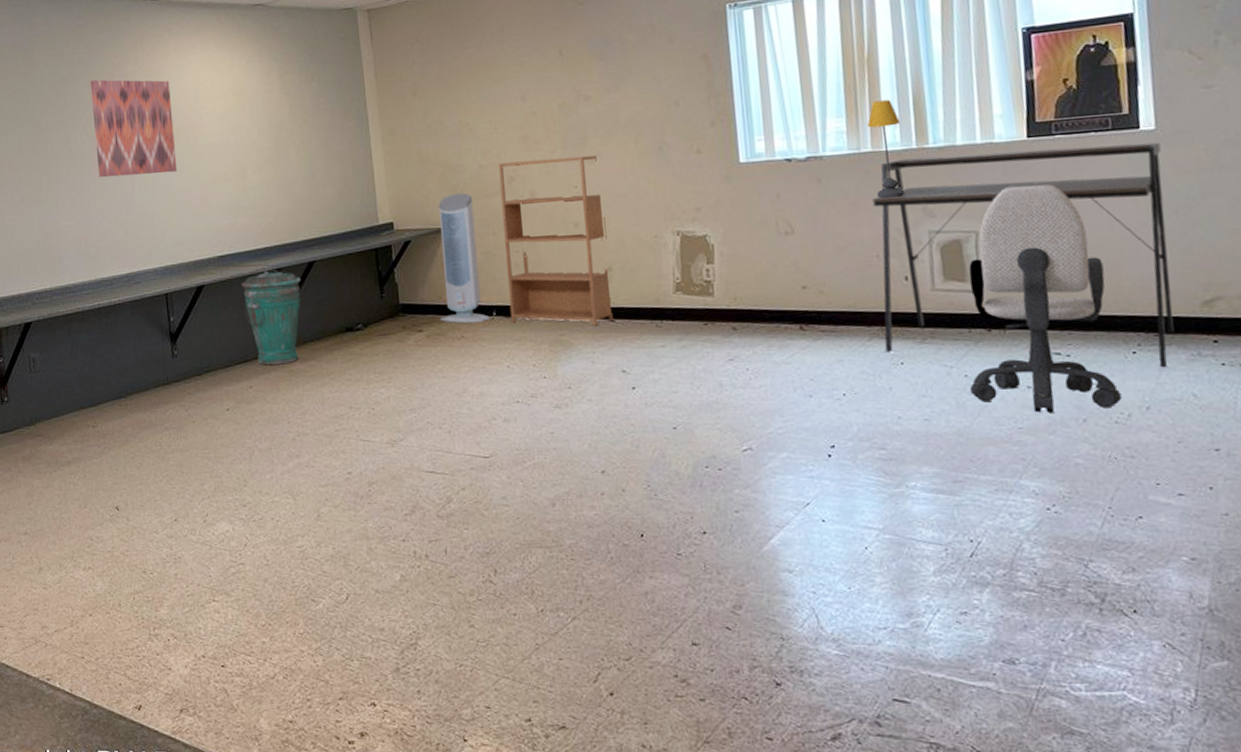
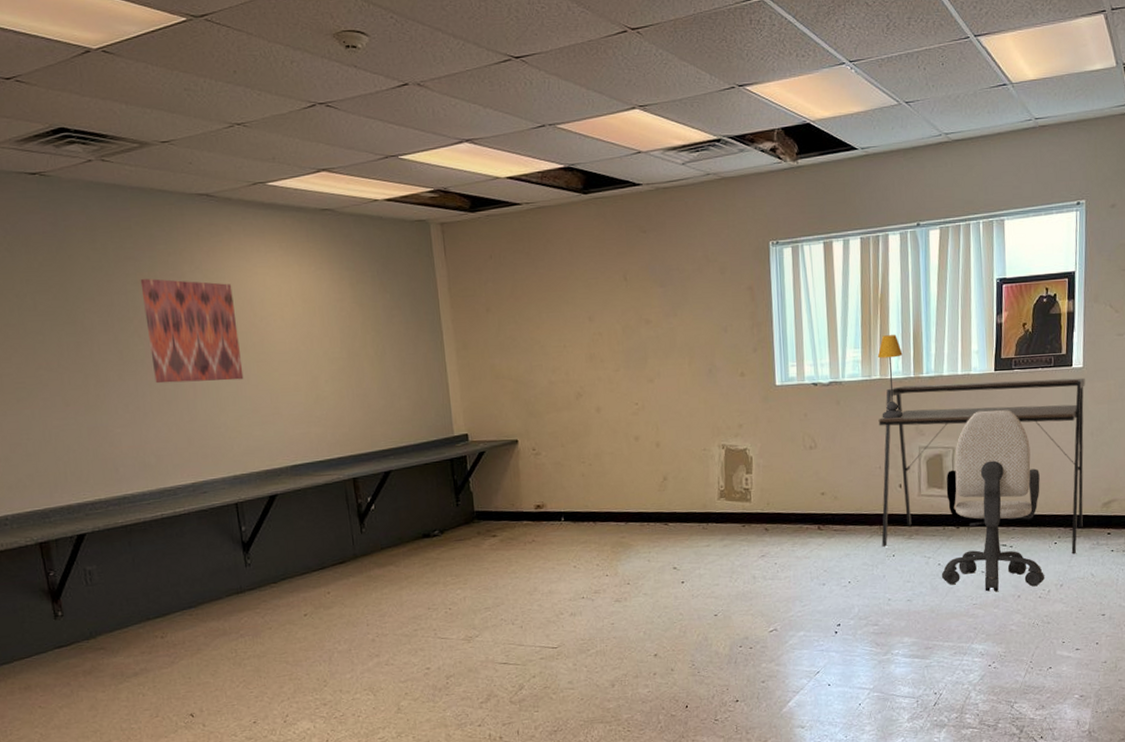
trash can: present [241,269,301,366] -> none [316,478,378,572]
air purifier: present [438,193,491,324] -> none [511,407,559,528]
bookshelf: present [498,155,613,327] -> none [567,375,667,530]

